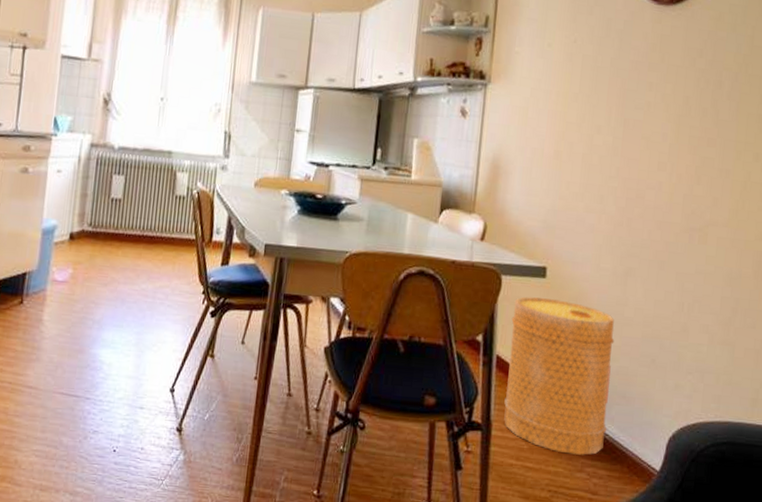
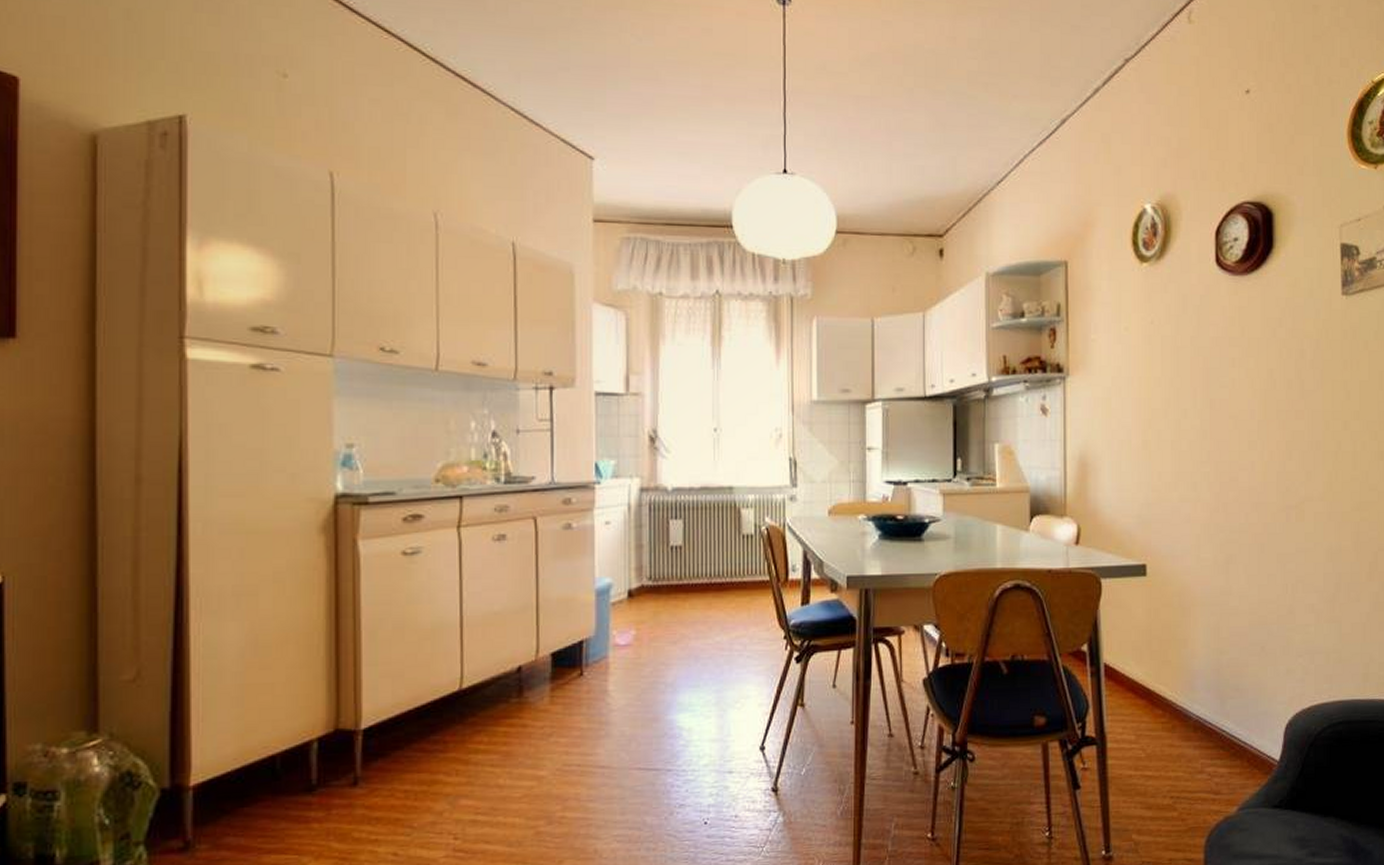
basket: present [504,296,615,455] -> none [1115,597,1222,756]

